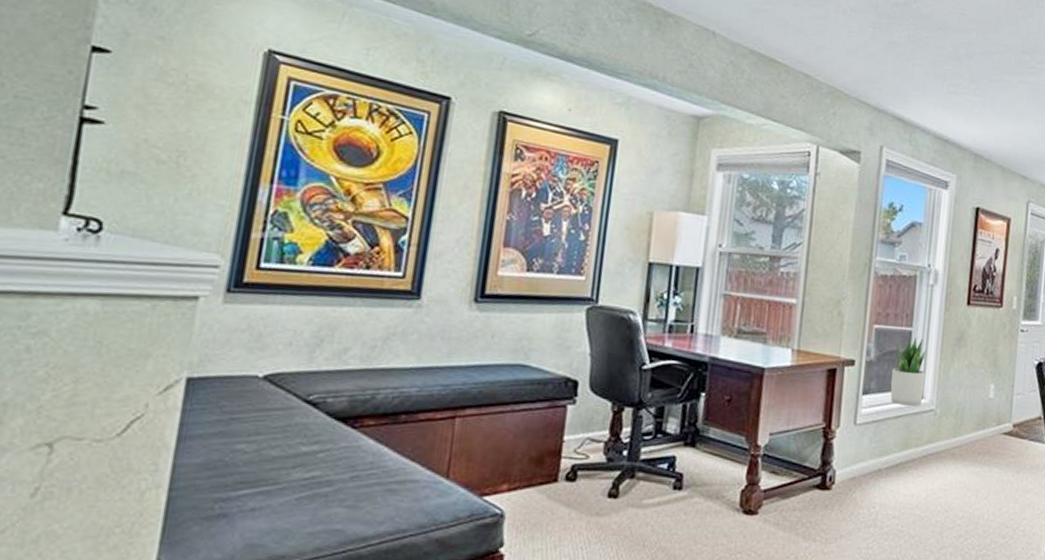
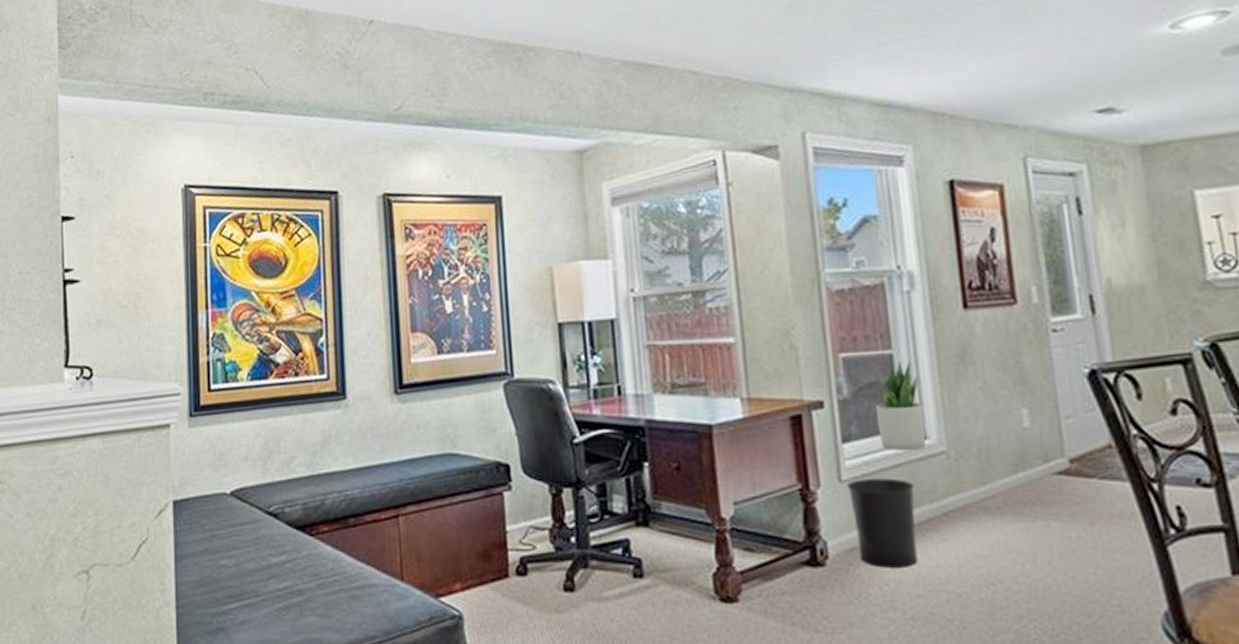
waste bin: none [858,424,907,495] -> present [847,478,919,568]

